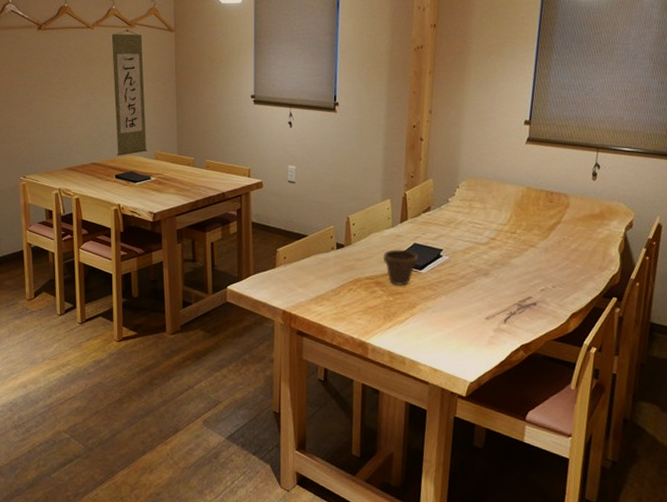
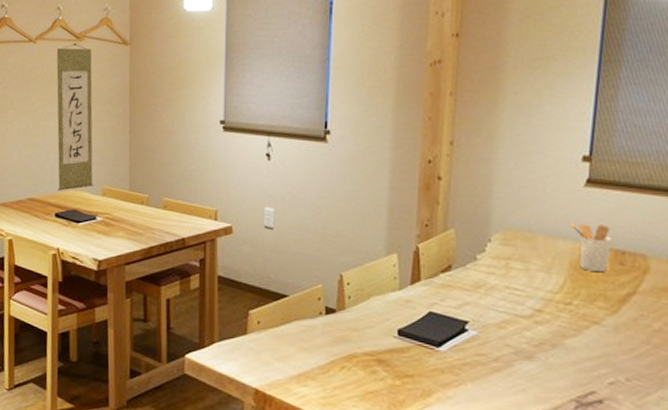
flower pot: present [384,249,418,287] -> none [388,318,435,367]
utensil holder: none [514,171,545,209] -> present [569,222,613,273]

